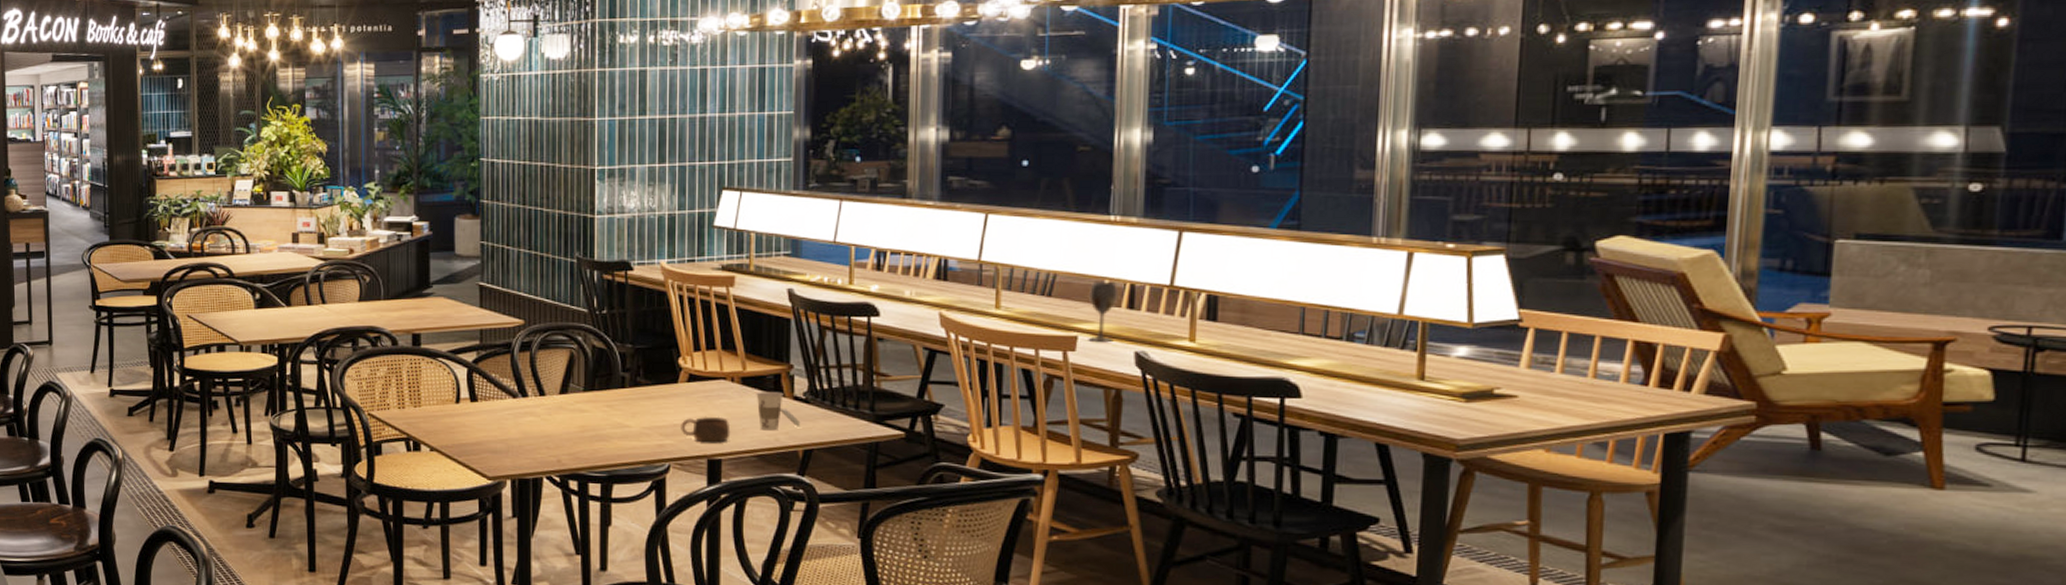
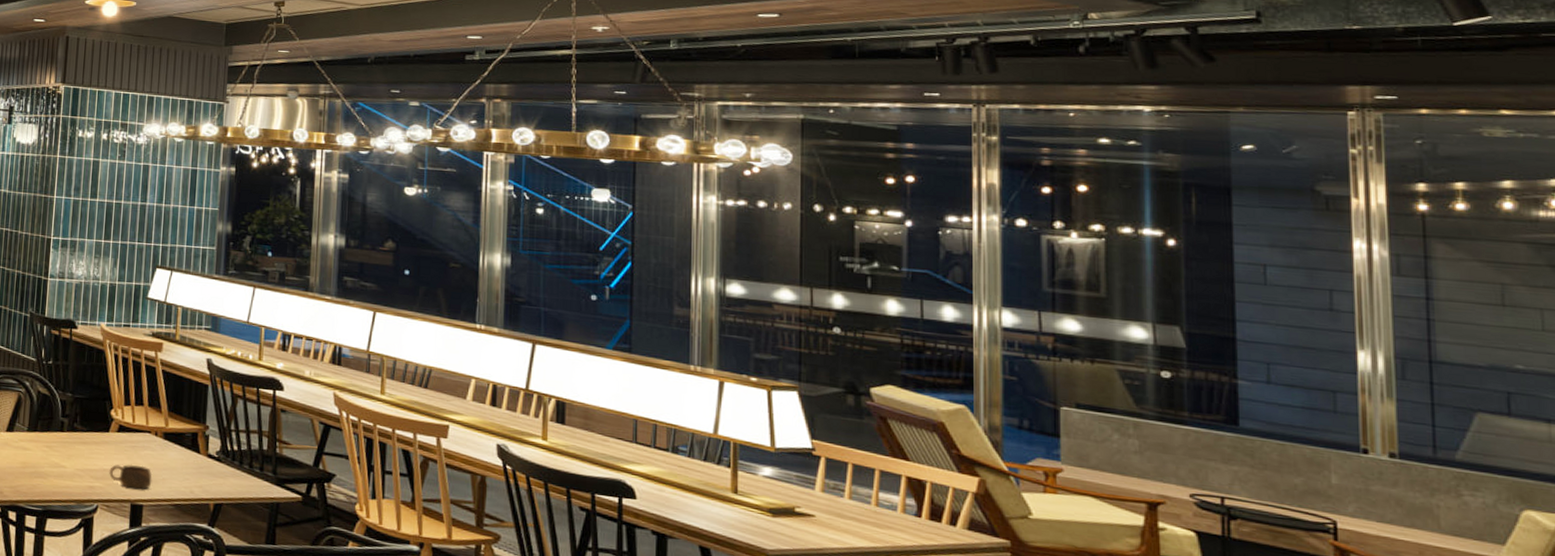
cup: present [756,392,801,431] -> none [175,447,213,484]
wine glass: present [1088,281,1117,343] -> none [458,379,482,434]

